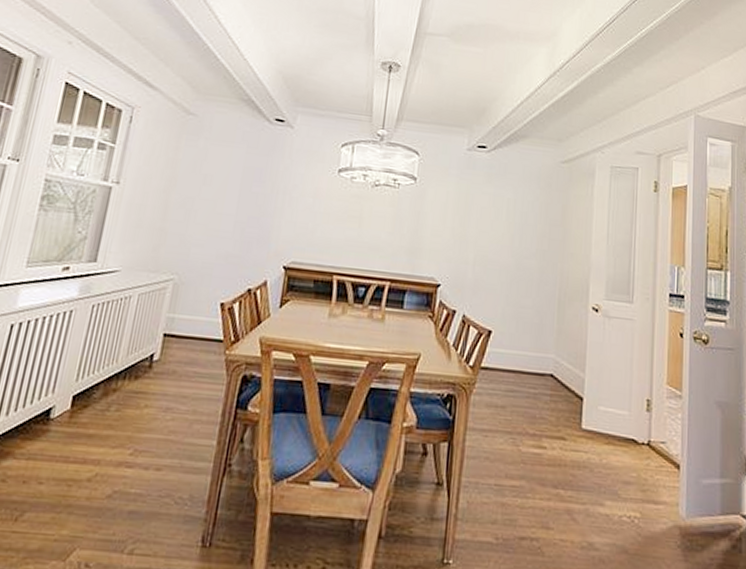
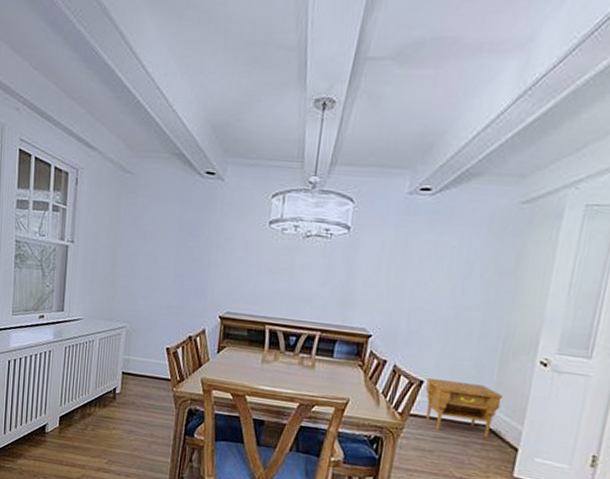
nightstand: none [494,328,564,387] -> present [426,378,503,437]

